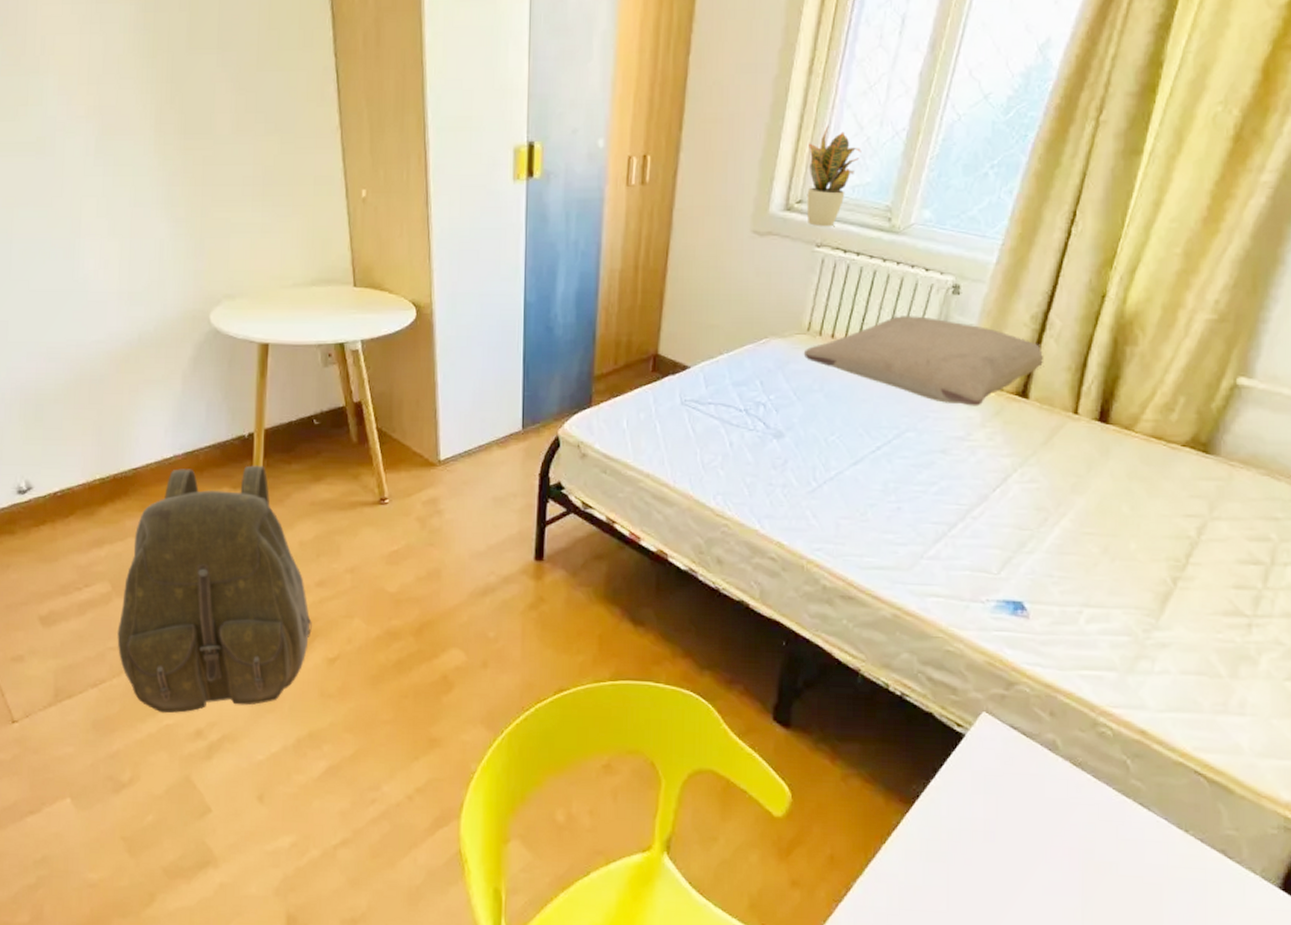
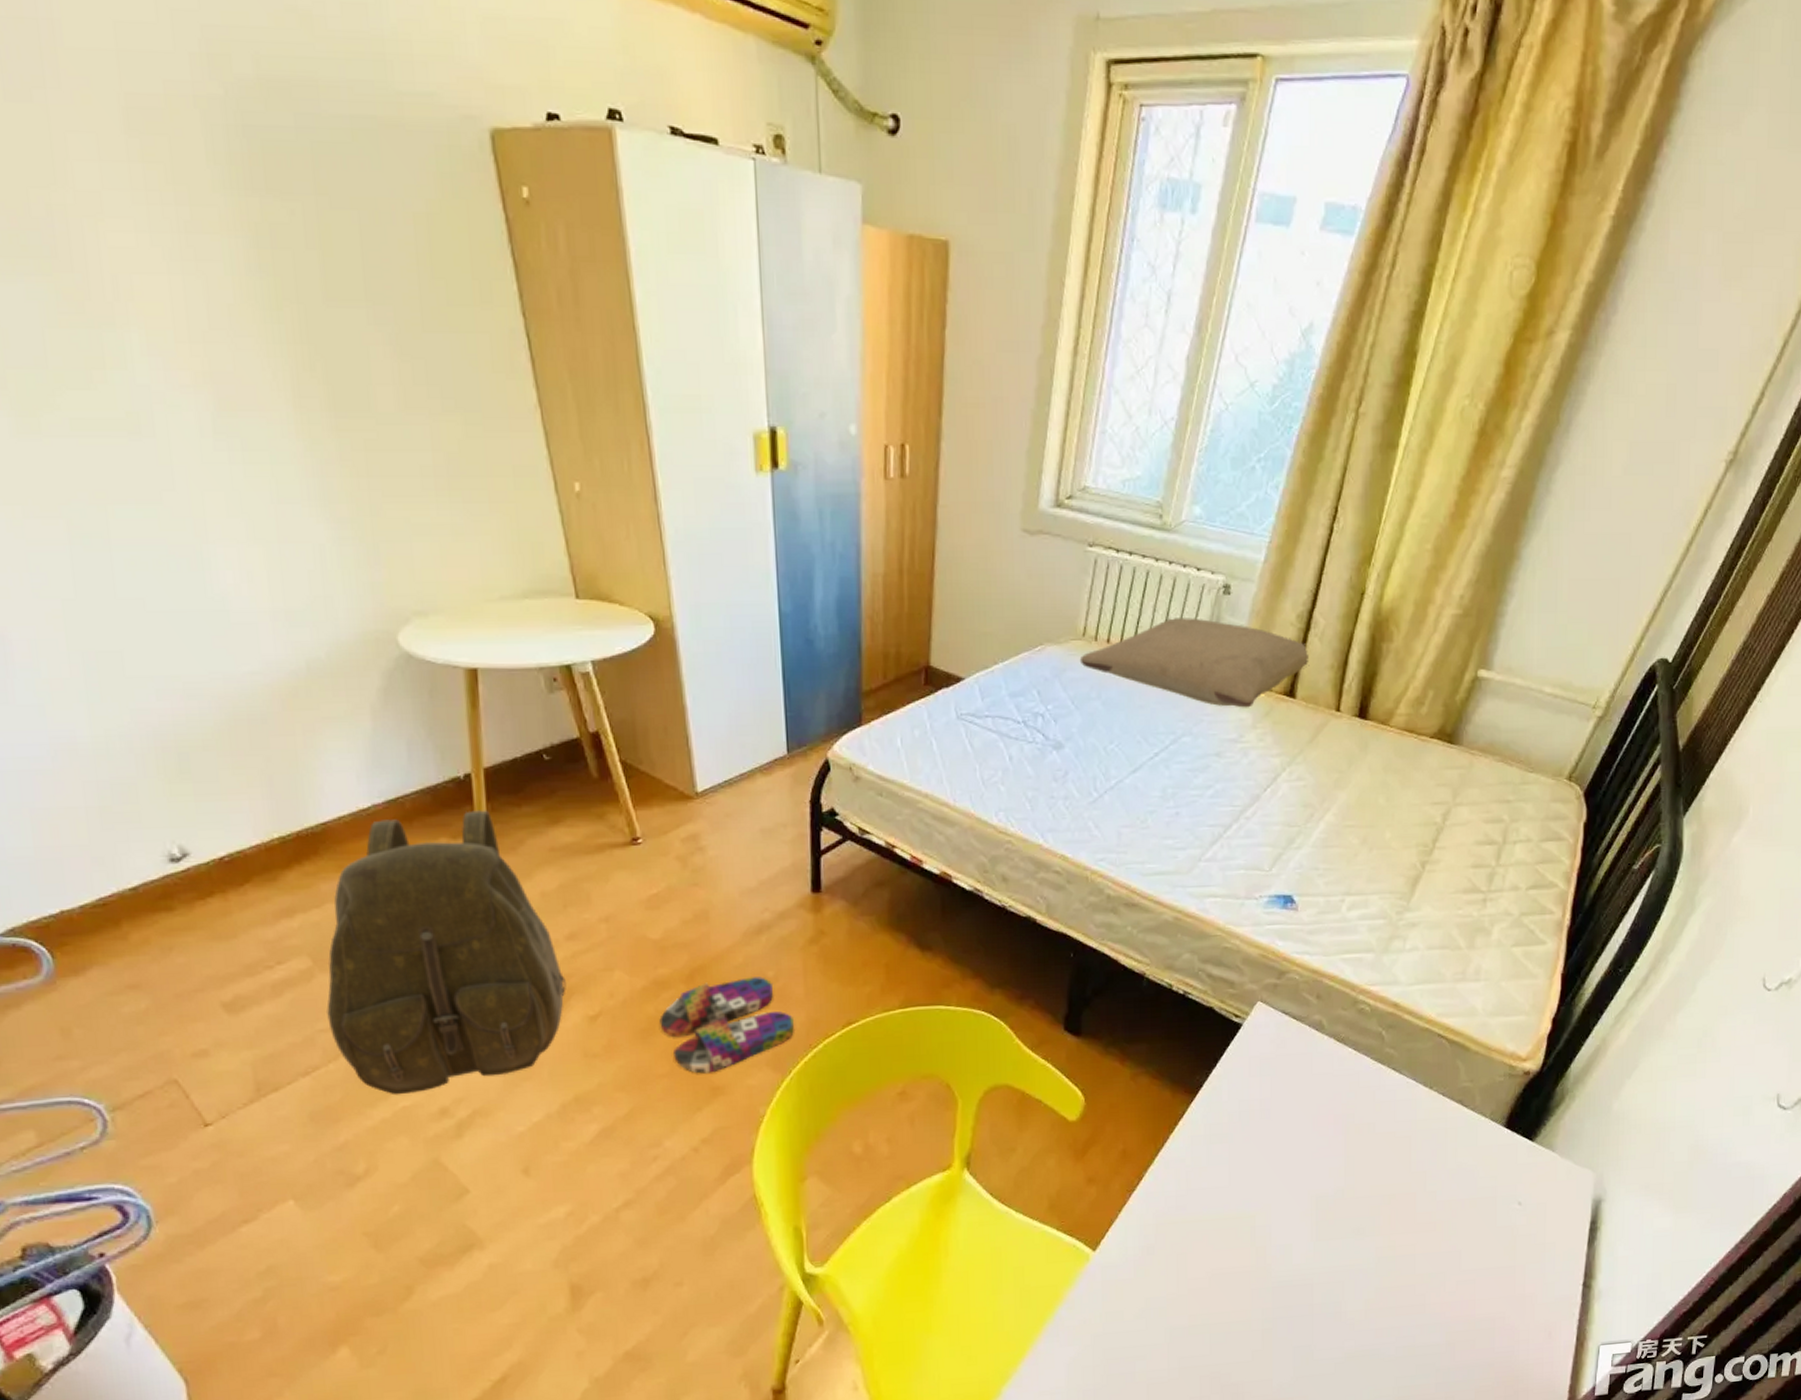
slippers: none [389,636,509,725] -> present [659,977,794,1074]
potted plant: present [806,126,862,227] -> none [1077,414,1131,525]

